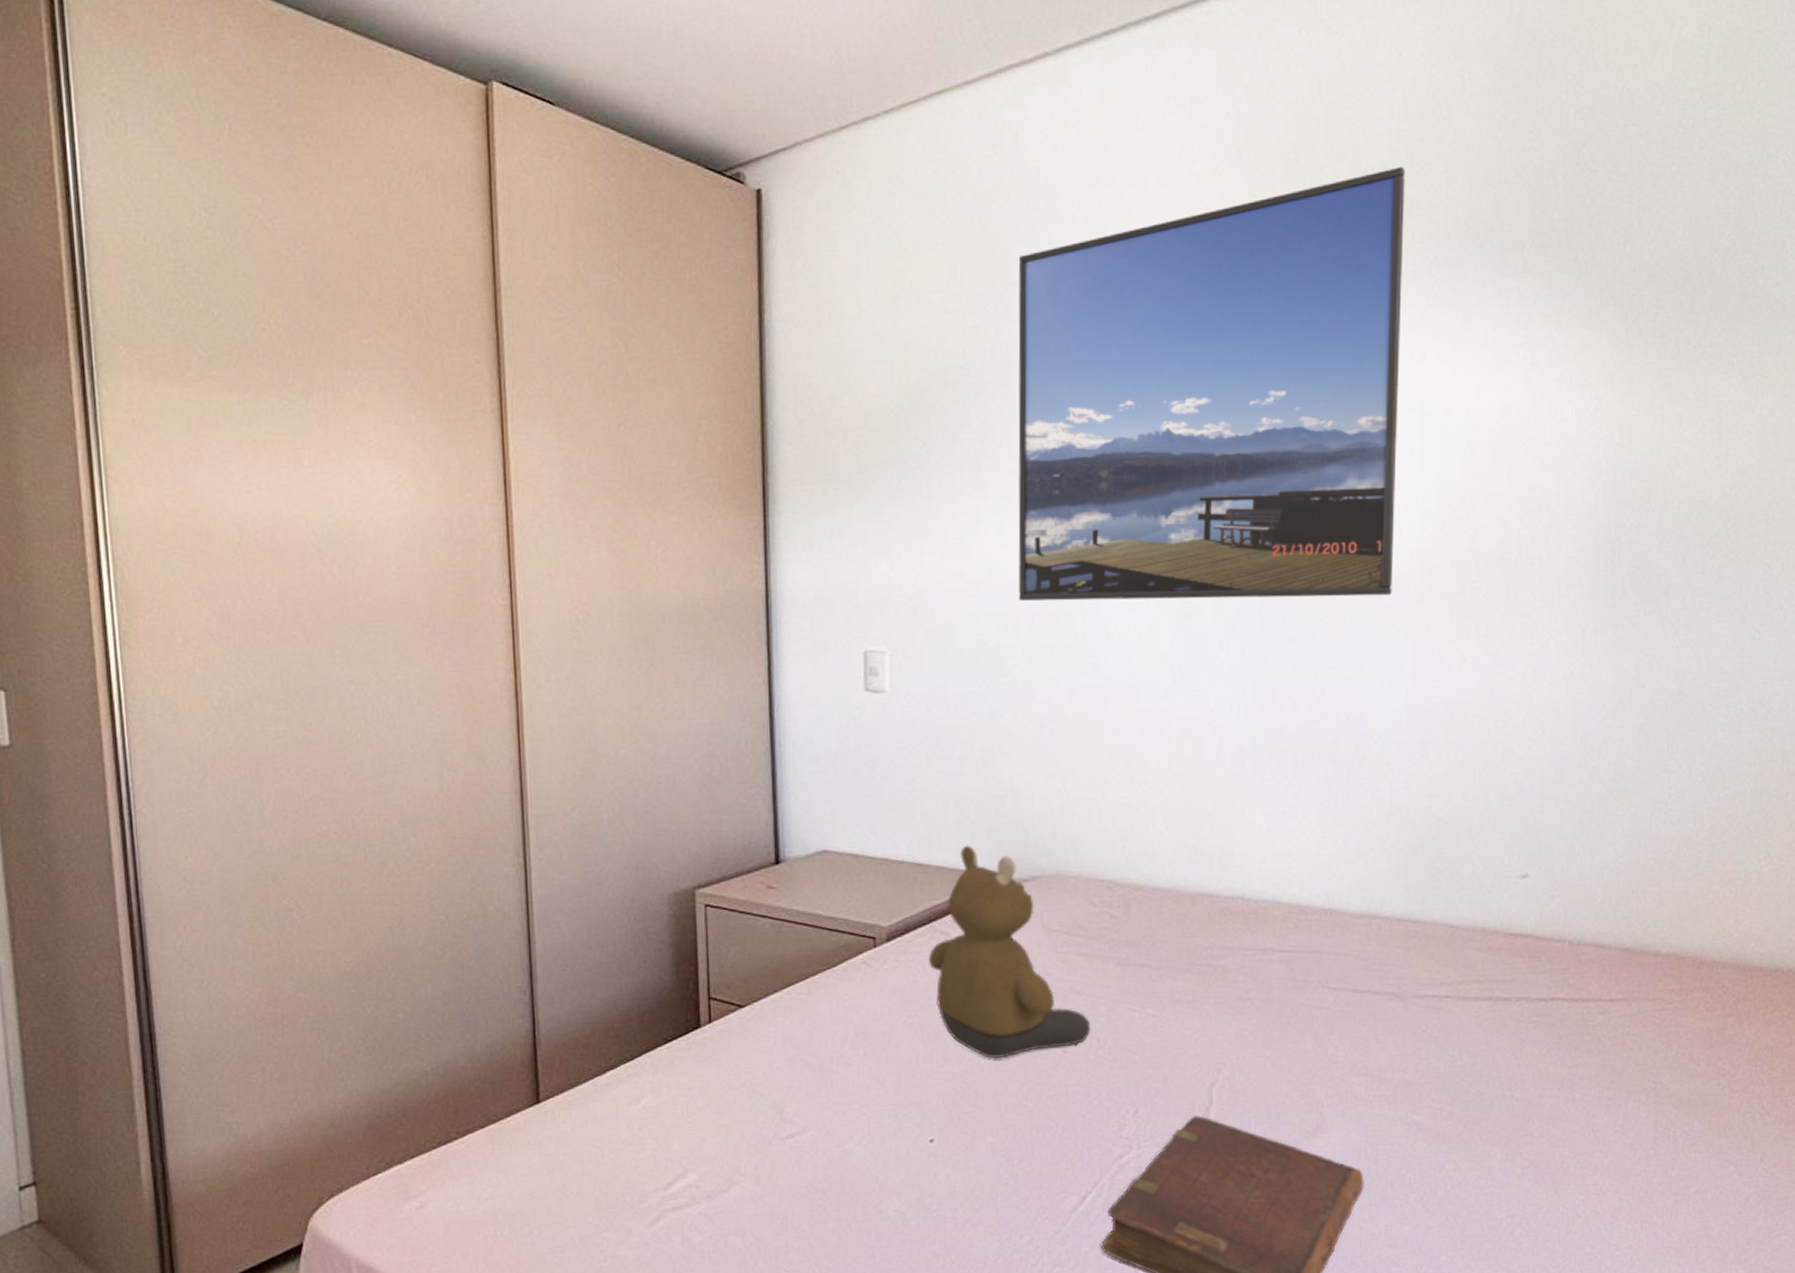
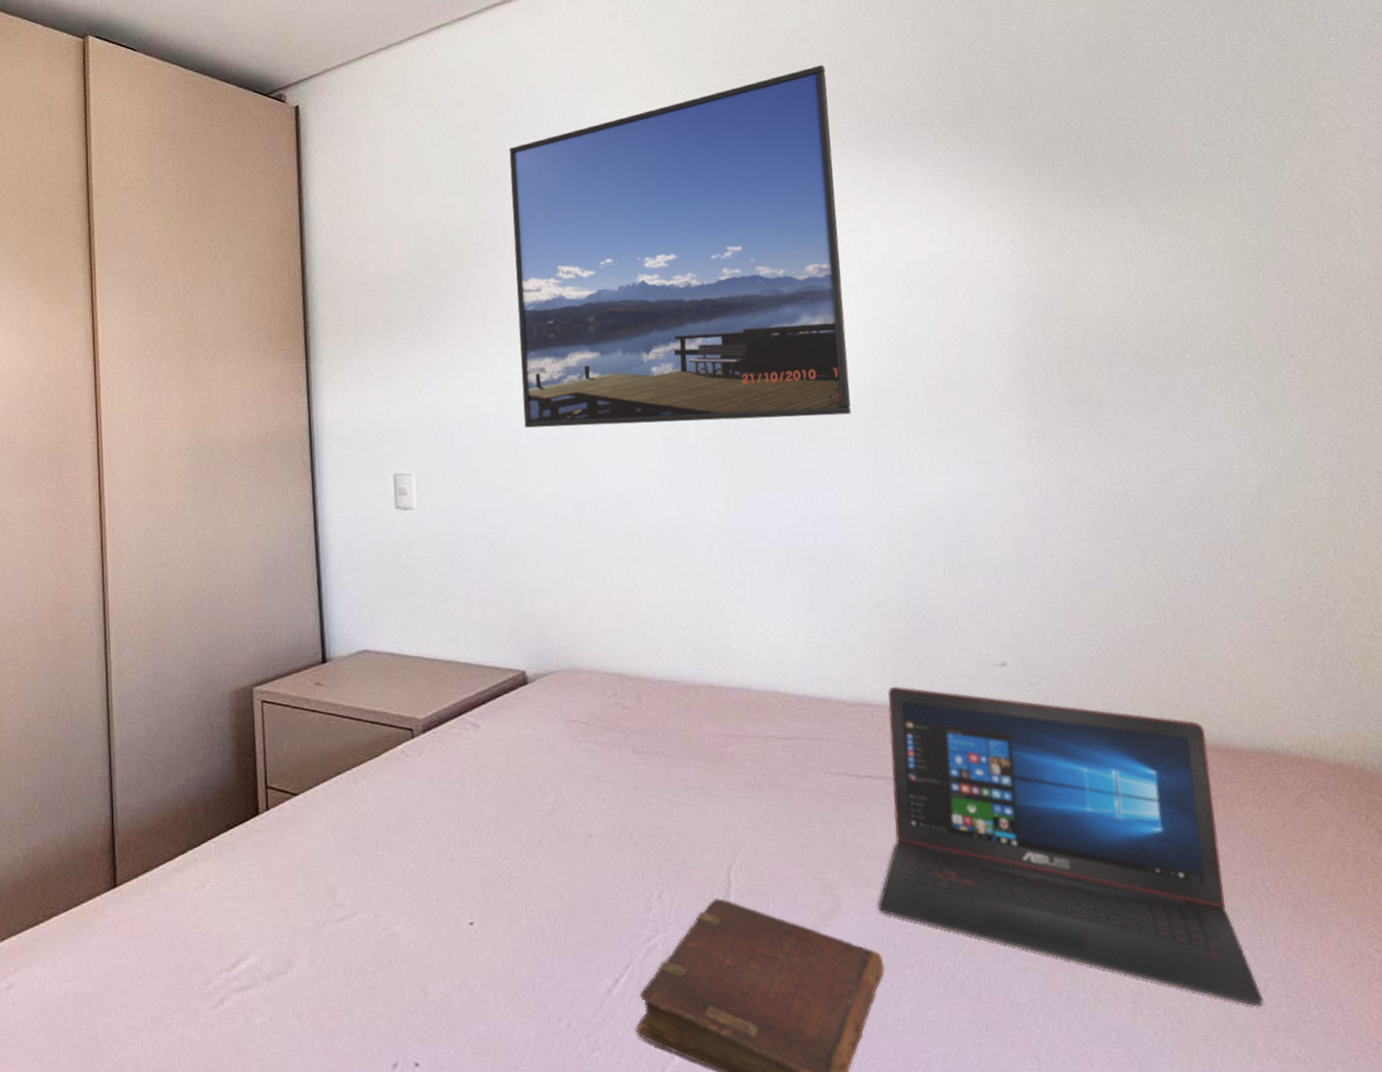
bear: present [929,845,1091,1058] -> none [461,643,613,843]
laptop: none [1363,897,1743,1222] -> present [877,686,1265,1008]

